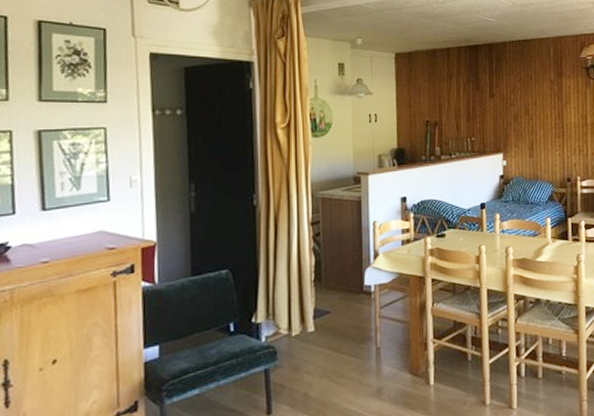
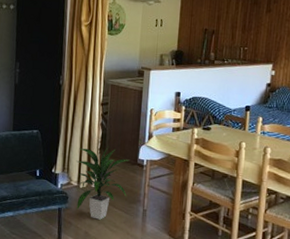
indoor plant: none [283,275,354,374] -> present [76,146,130,220]

